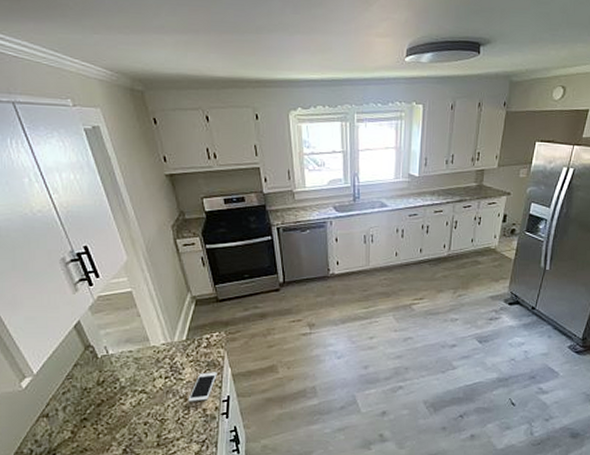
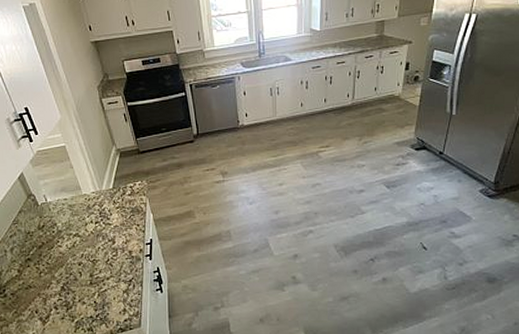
cell phone: present [188,372,217,402] -> none [116,217,141,245]

